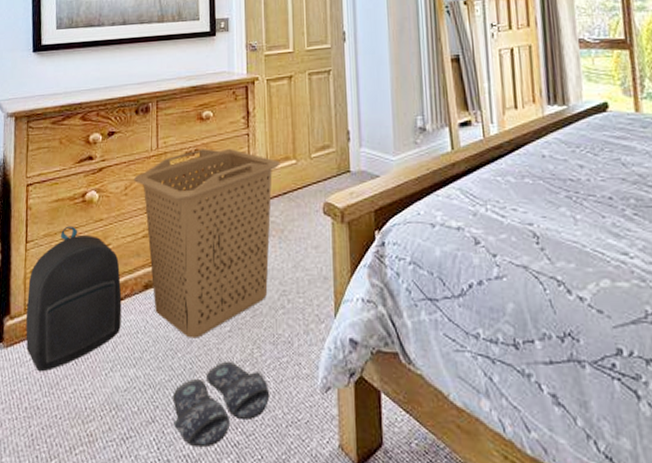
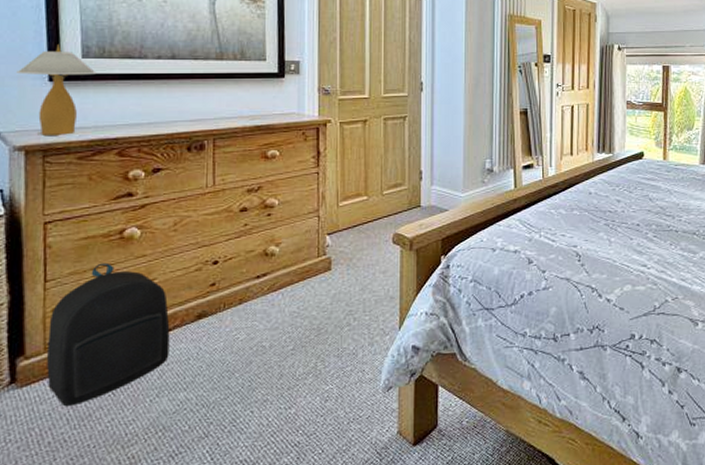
table lamp: none [11,19,67,102] -> present [16,45,97,135]
laundry basket: present [133,149,280,338] -> none [184,186,351,359]
slippers: present [173,361,269,447] -> none [229,375,331,452]

